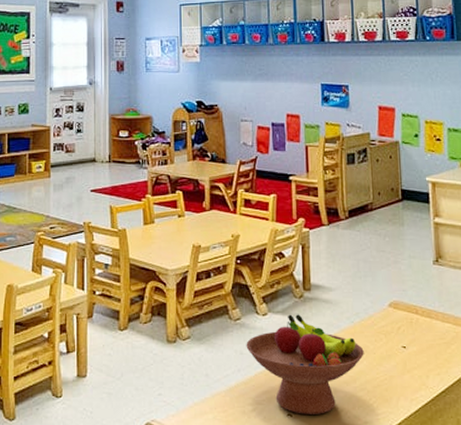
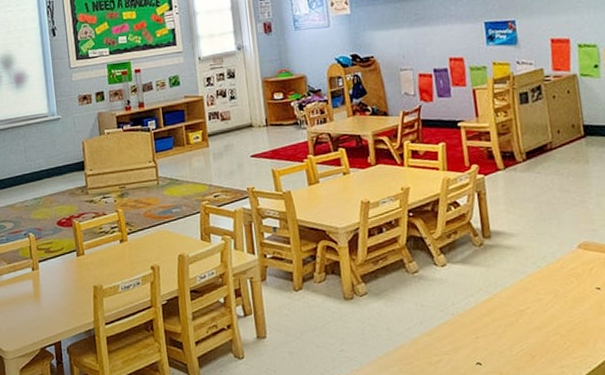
fruit bowl: present [246,314,364,414] -> none [426,262,555,362]

